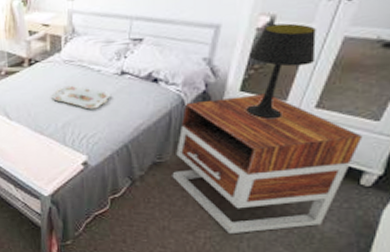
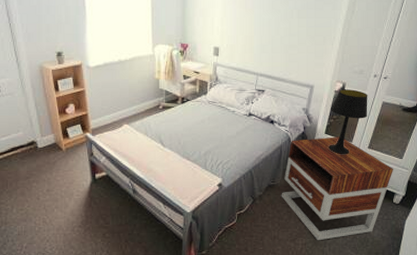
serving tray: present [51,85,110,109] -> none [197,121,241,141]

